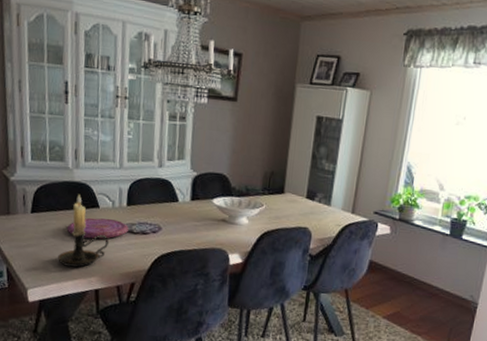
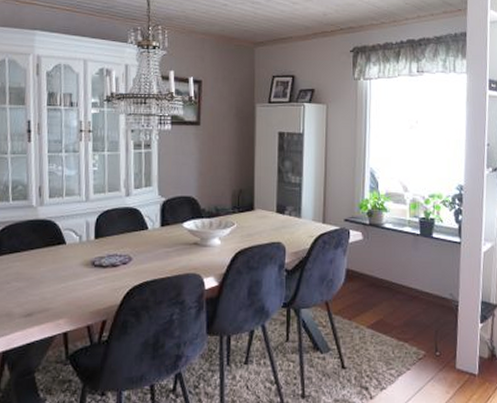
candle holder: present [58,195,110,268] -> none [22,233,78,310]
plate: present [66,217,129,239] -> none [31,255,97,278]

